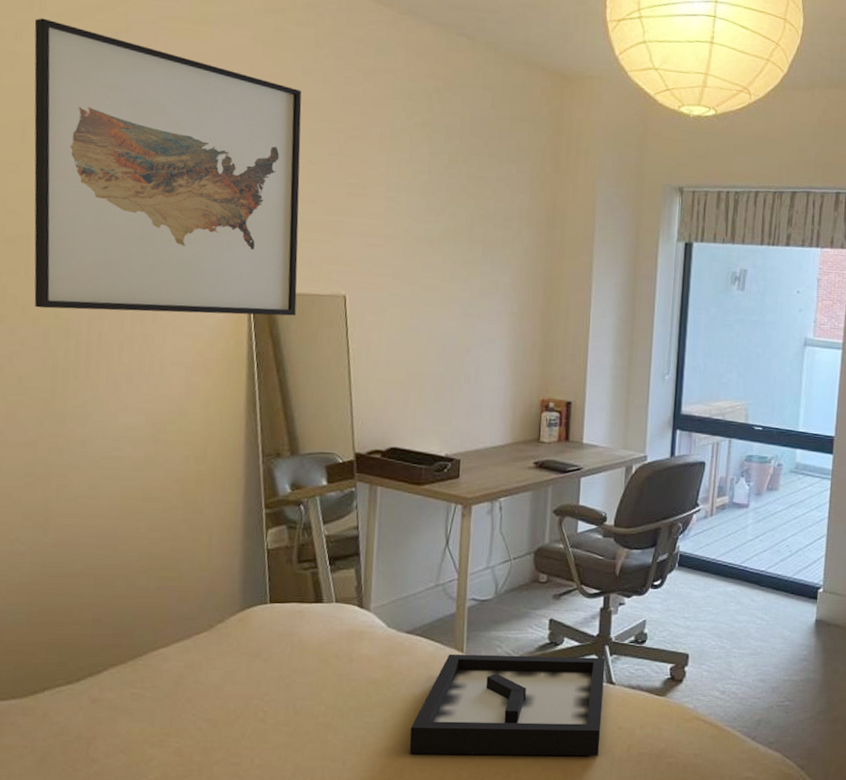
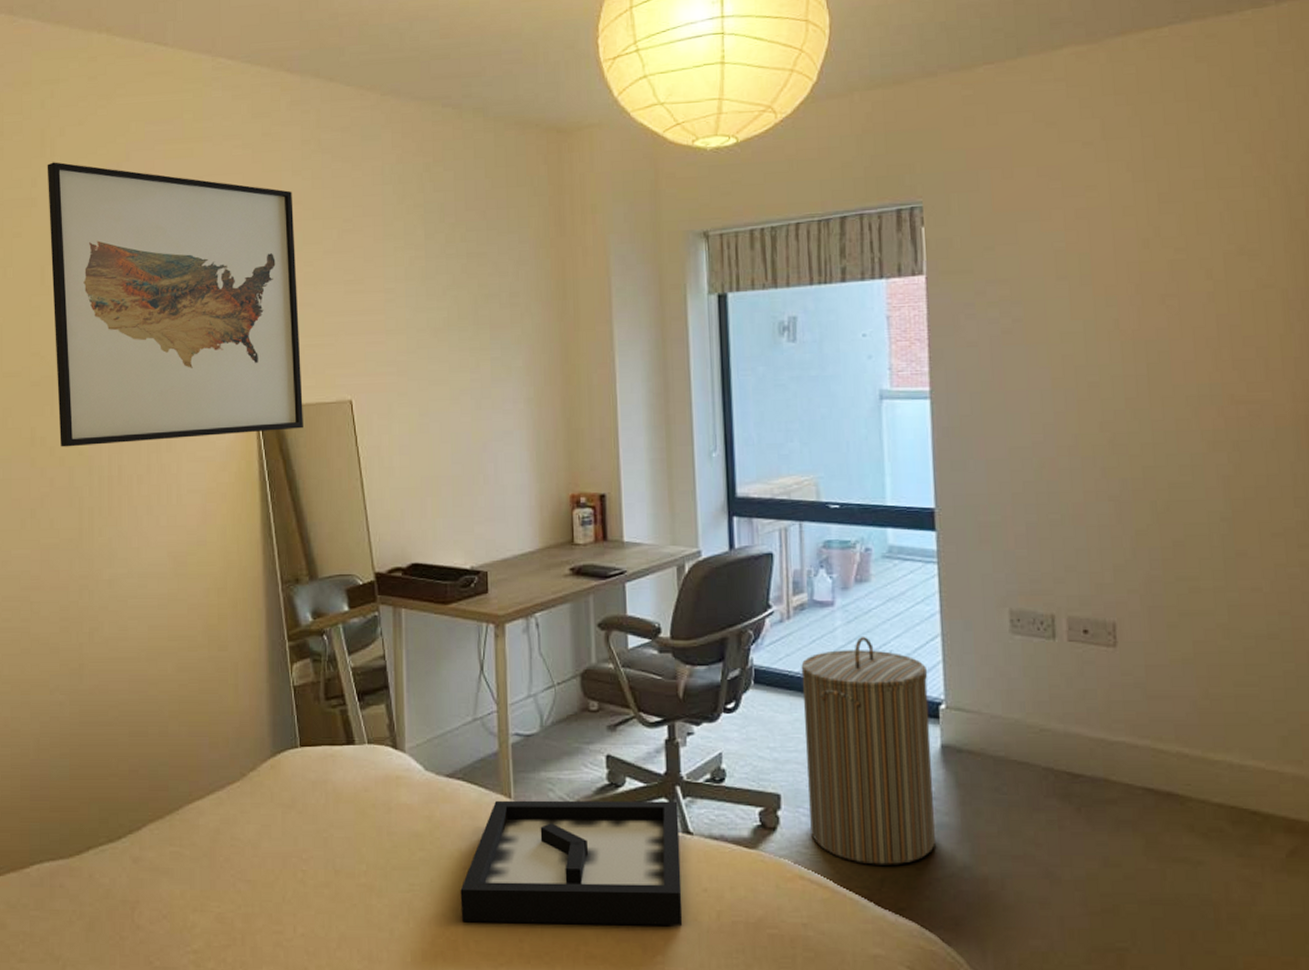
laundry hamper: none [709,532,813,710] -> present [801,636,935,865]

